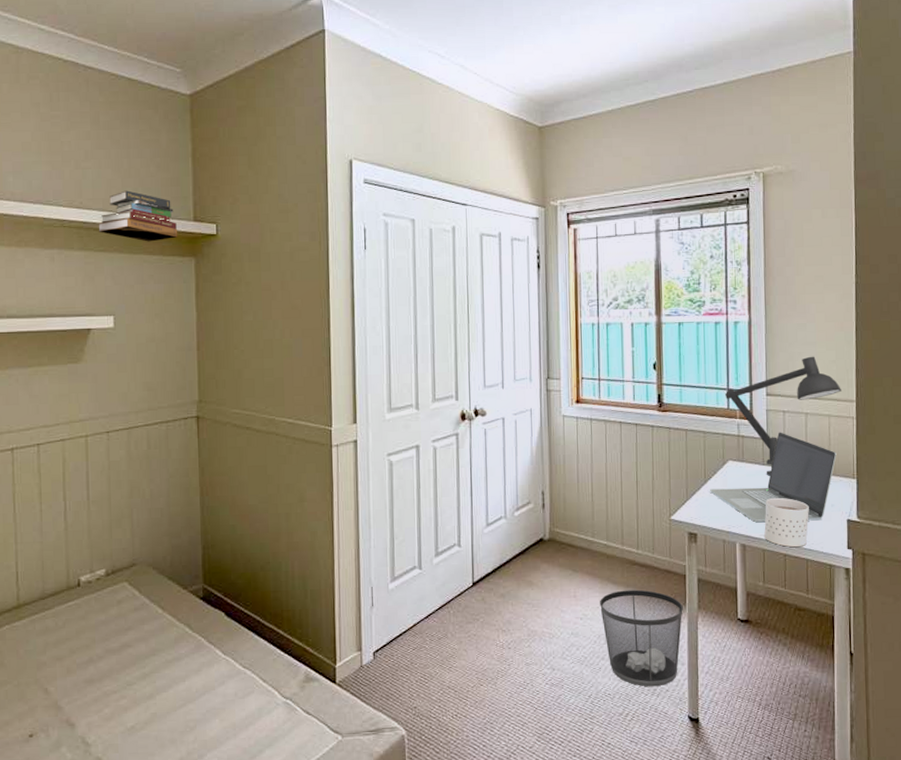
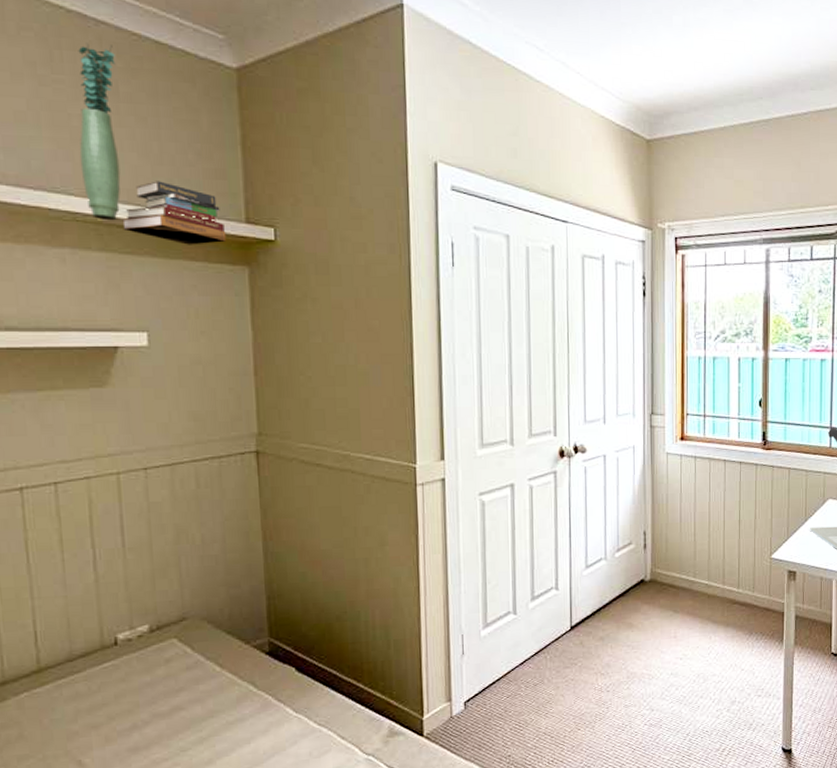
vase: none [68,84,98,225] -> present [78,43,121,221]
waste bin: present [600,589,683,687] -> none [700,628,780,722]

